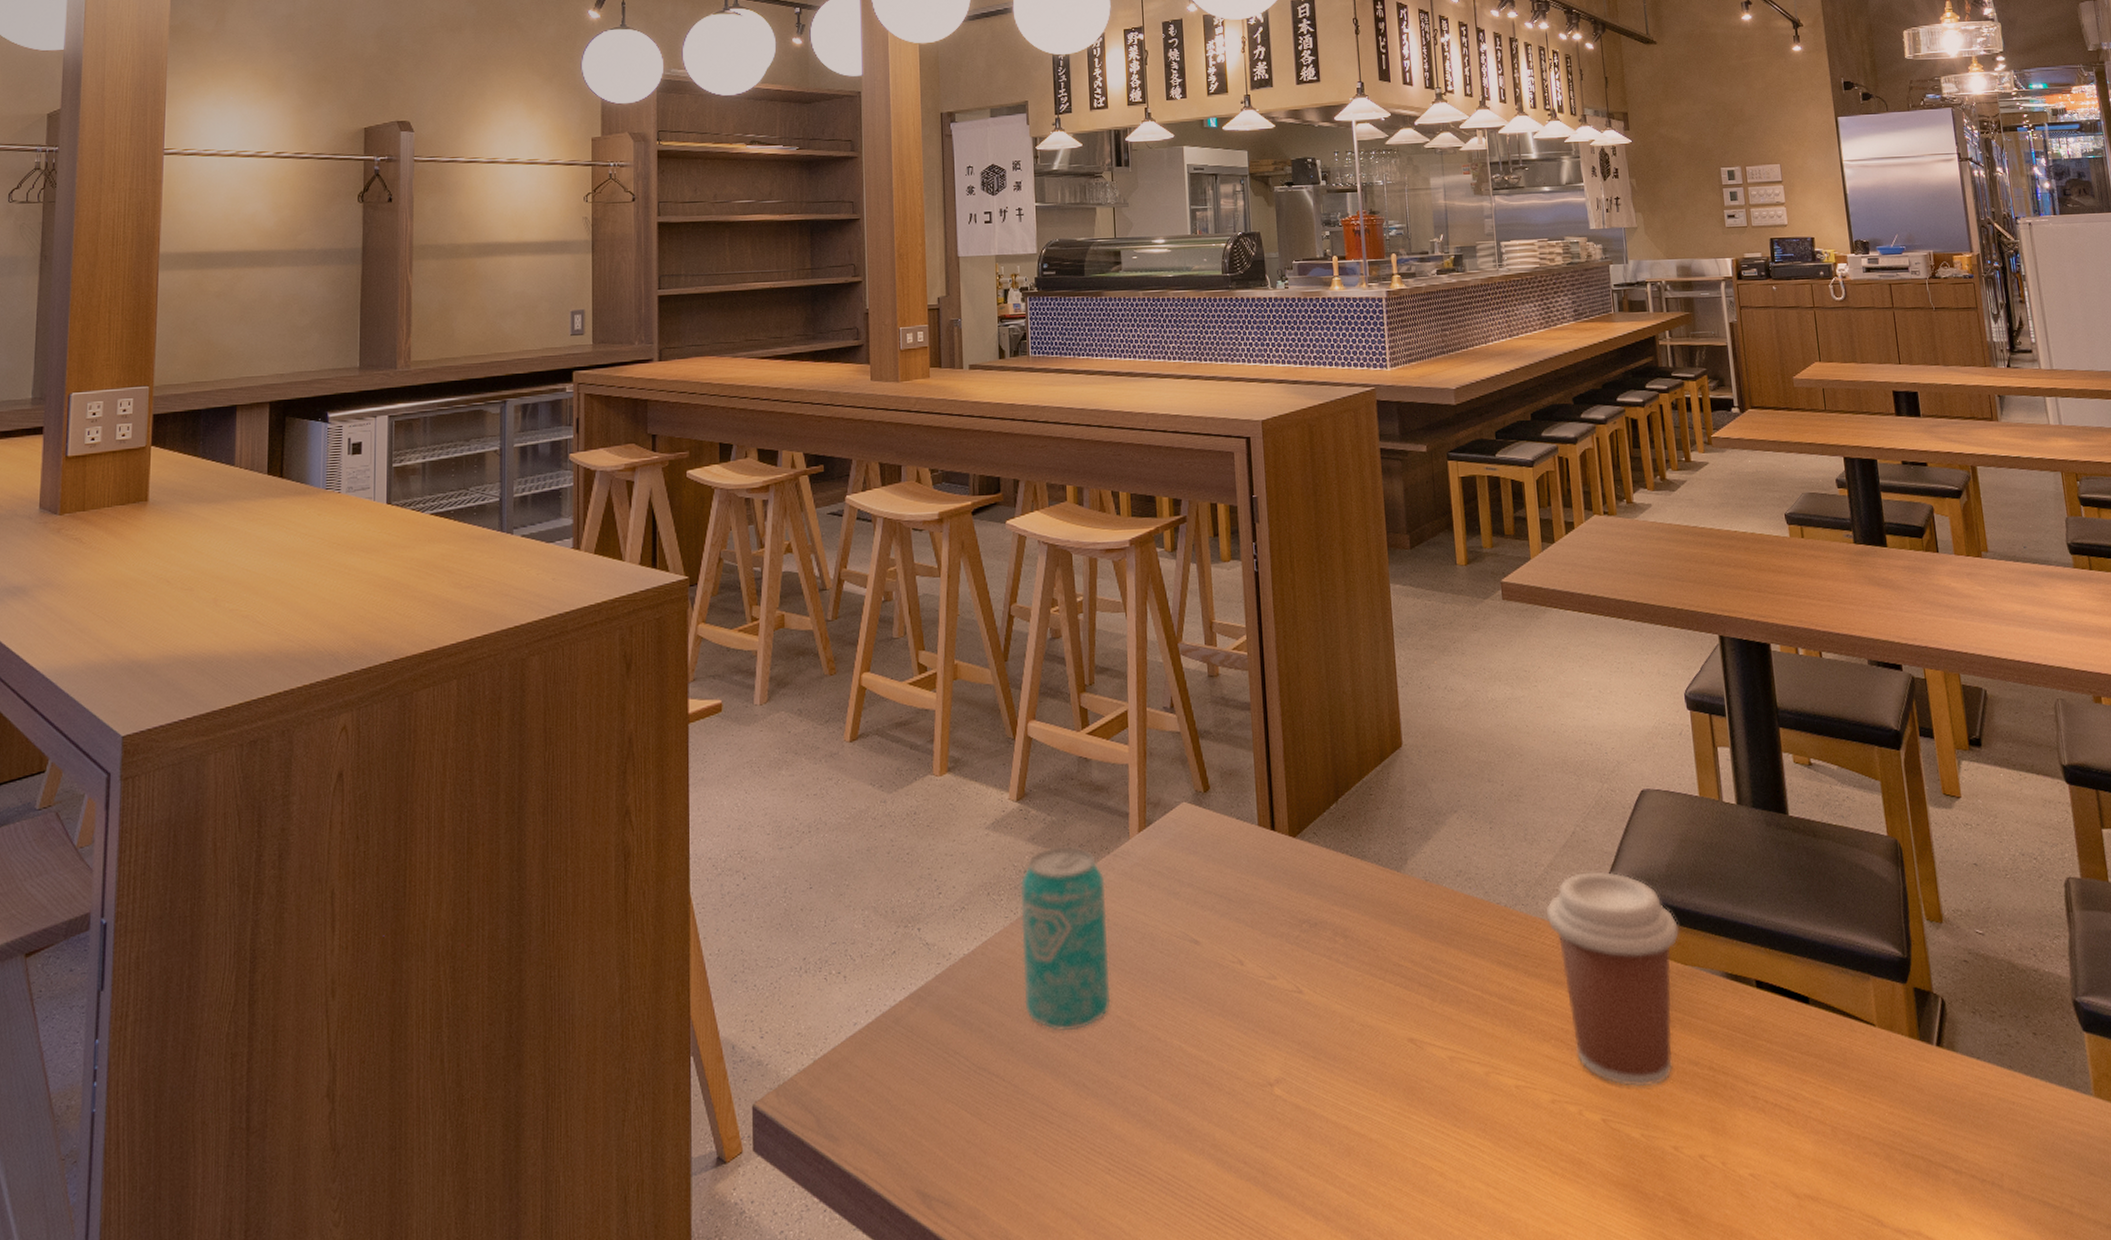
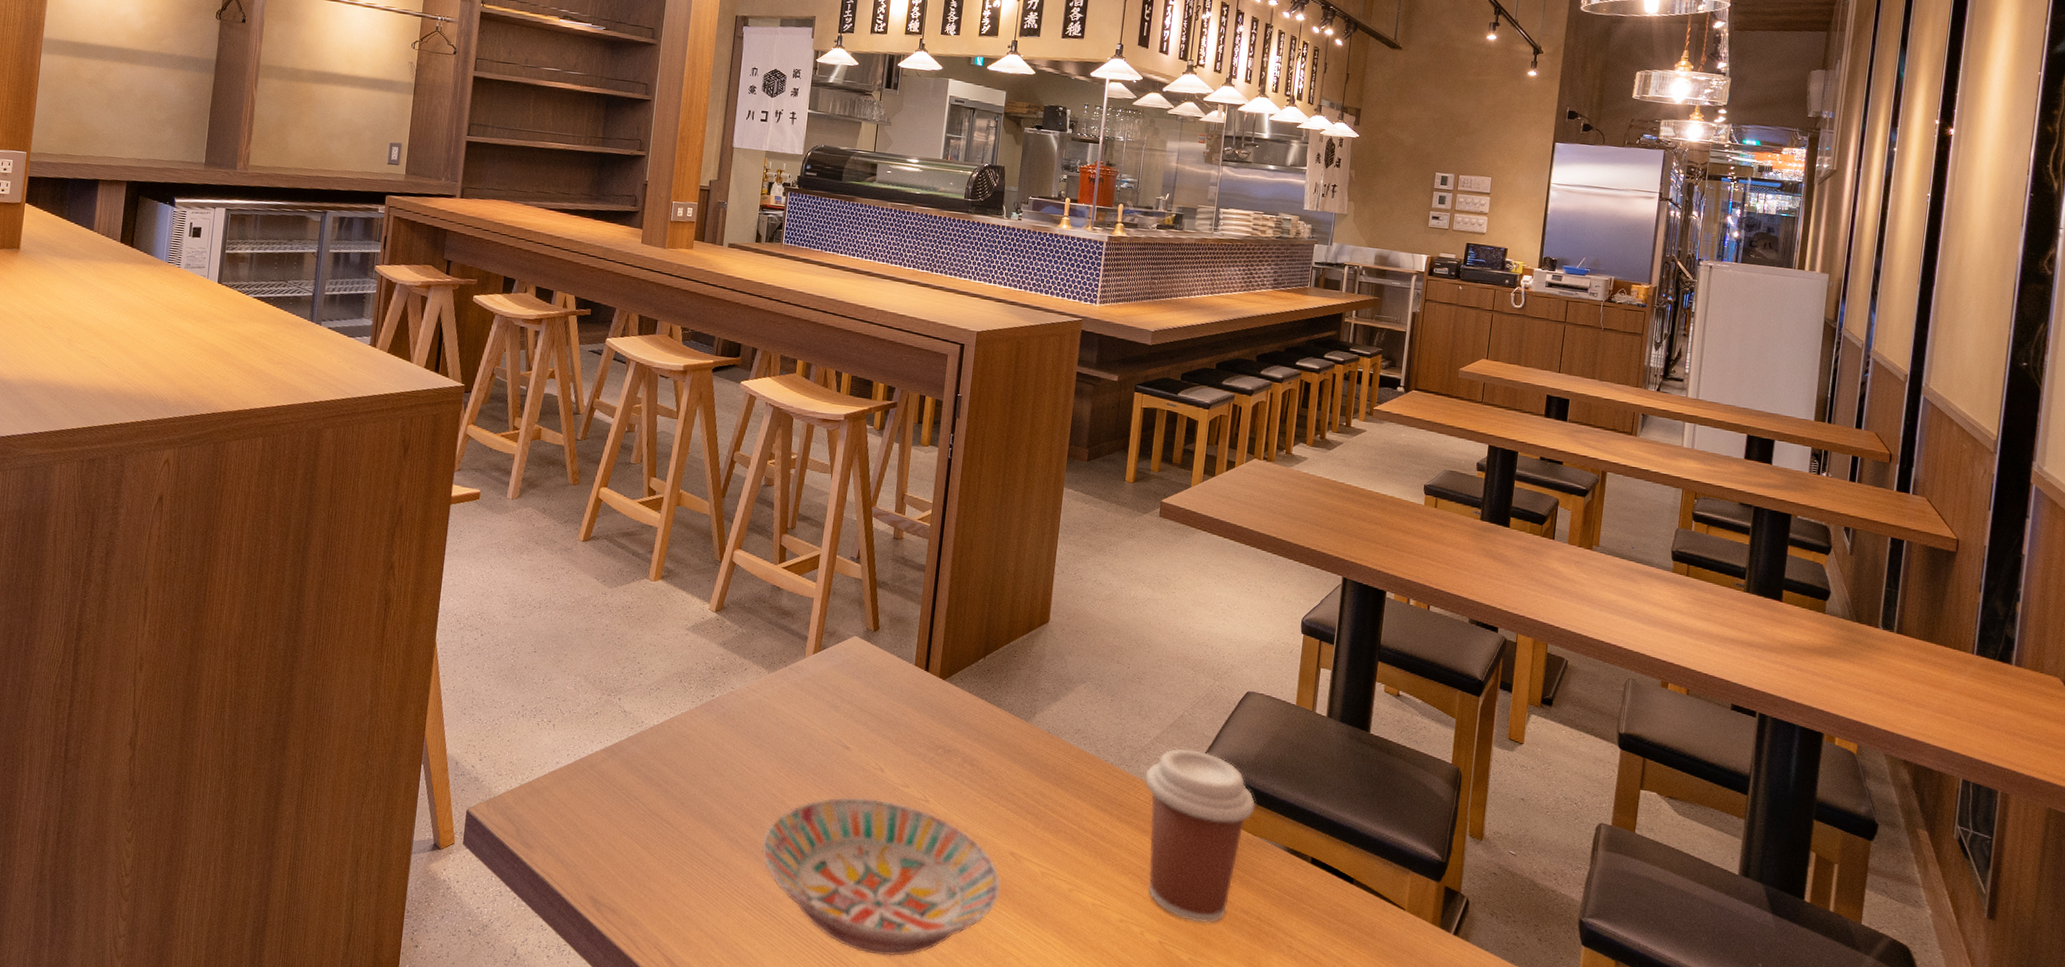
beverage can: present [1020,846,1111,1032] -> none [697,654,780,799]
bowl: none [1114,1000,1406,1202] -> present [762,797,1002,956]

